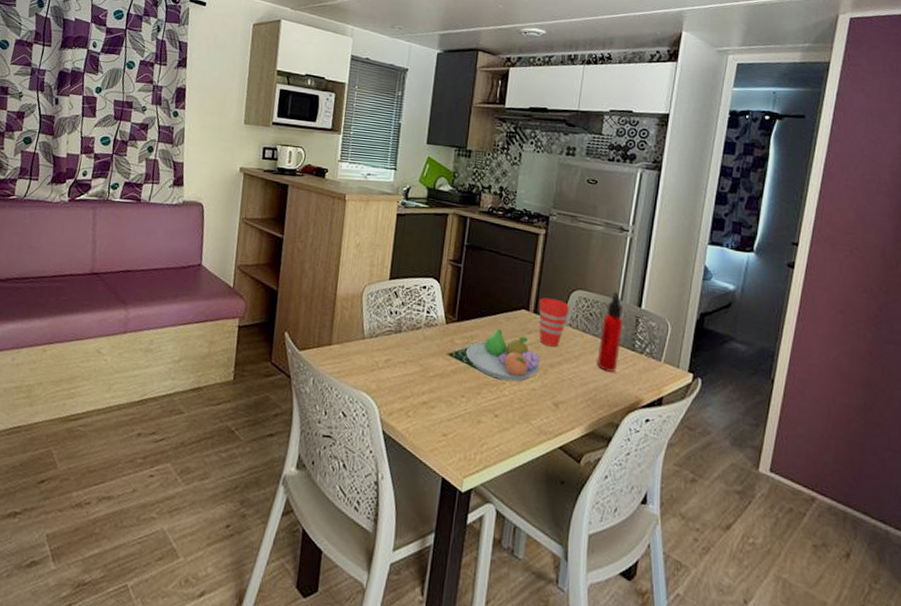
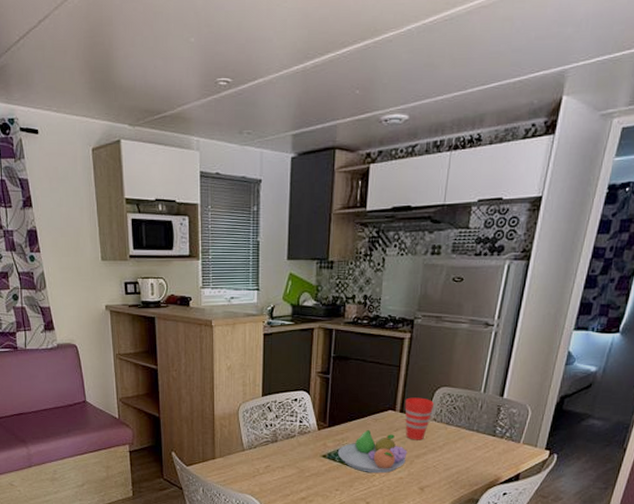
water bottle: present [597,291,623,373] -> none [459,384,486,458]

